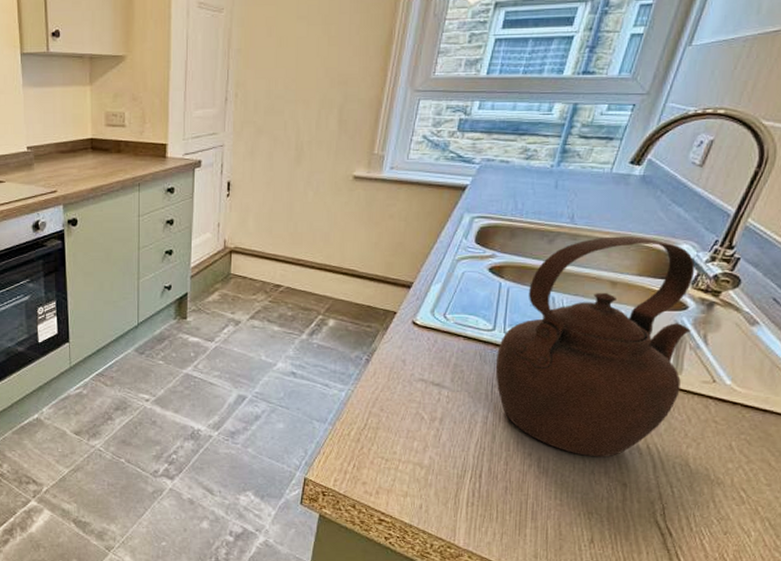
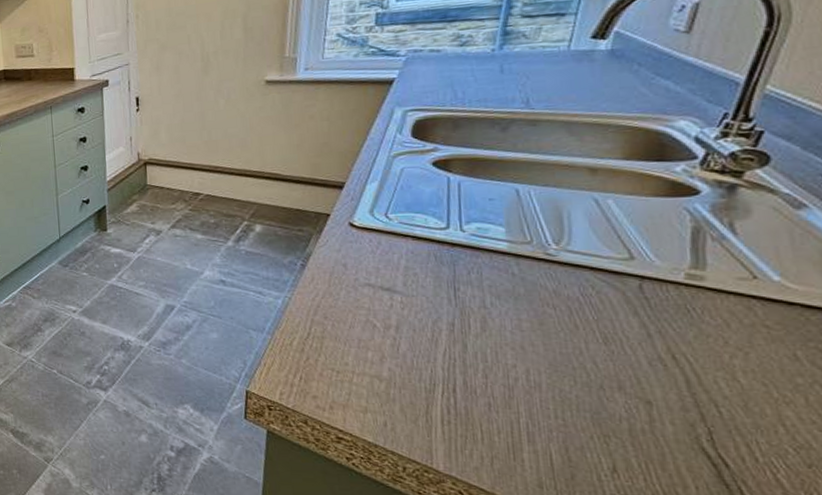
teapot: present [495,236,695,458] -> none [455,116,709,370]

